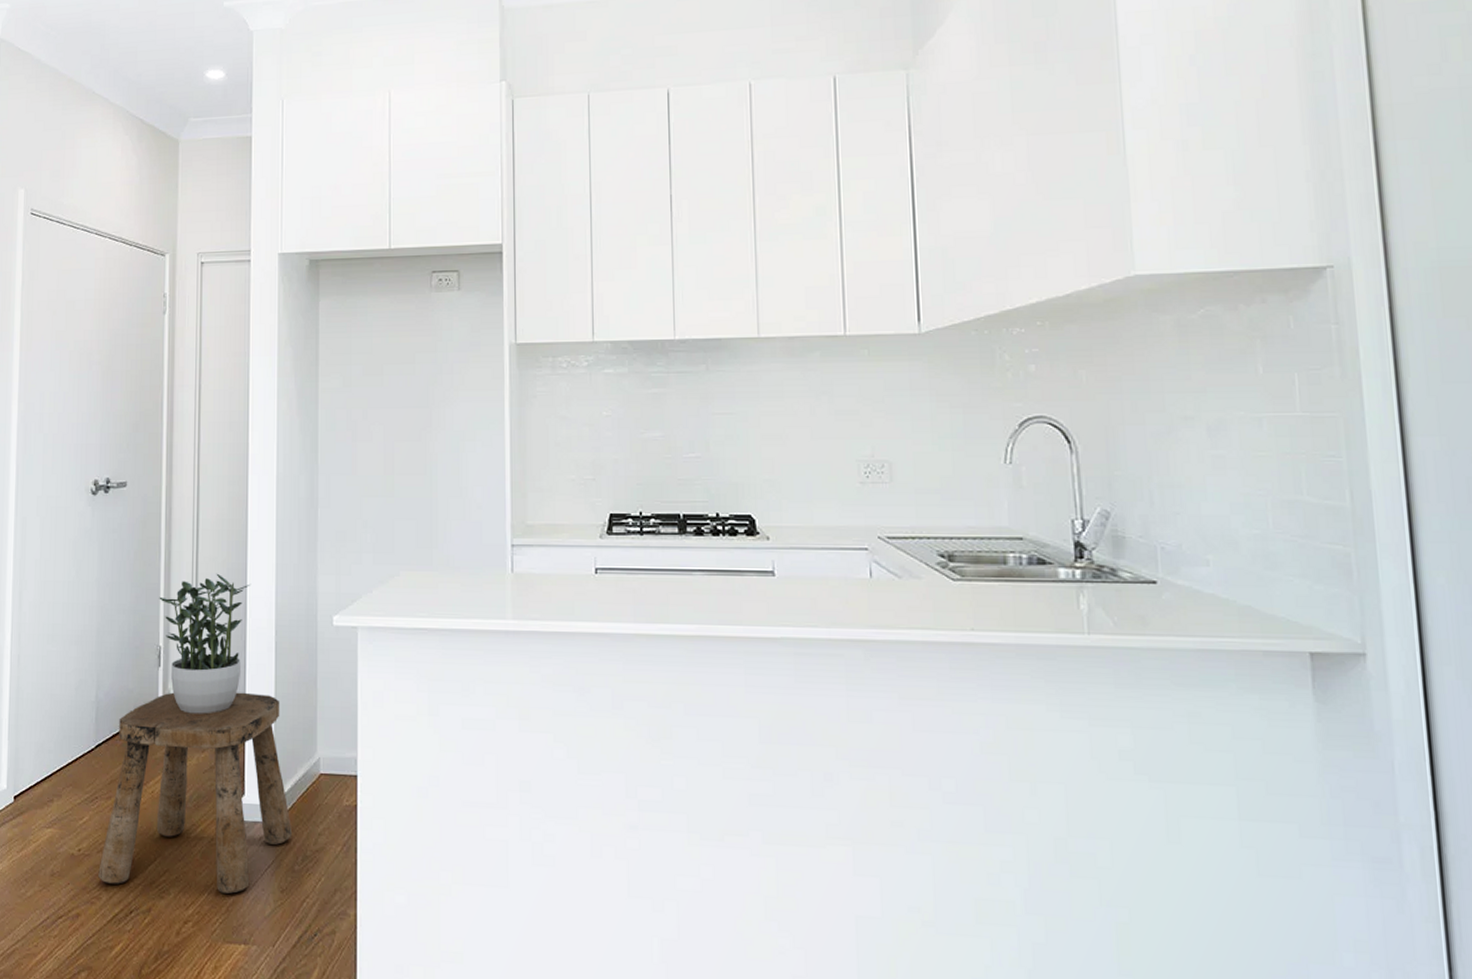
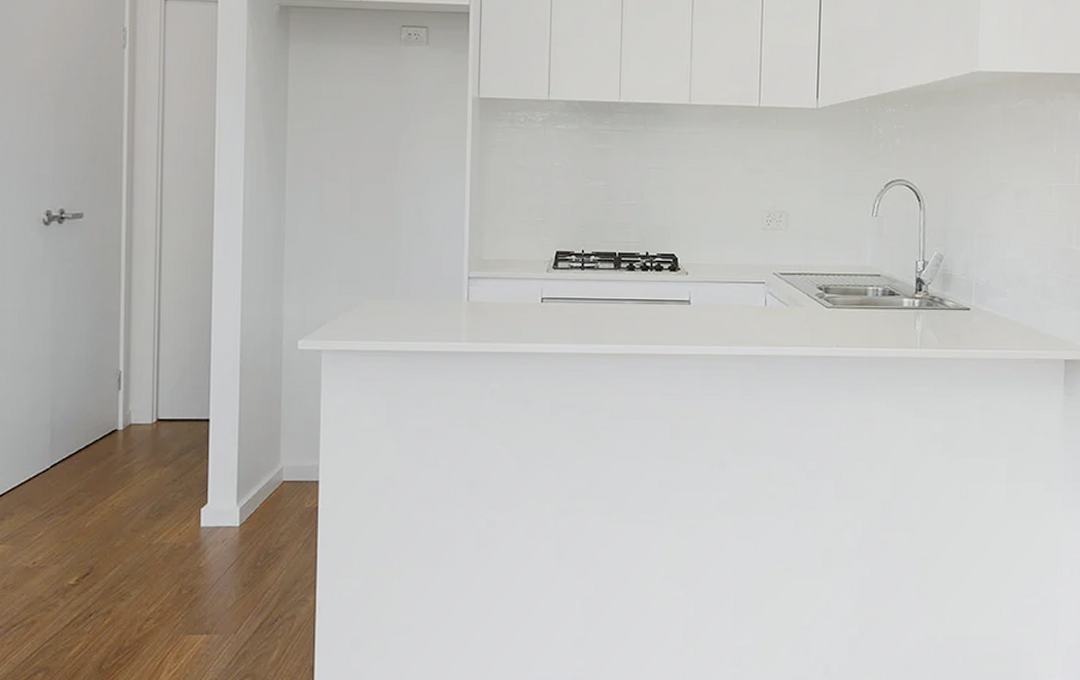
stool: present [98,692,291,894] -> none [55,411,254,591]
potted plant: present [159,573,252,714] -> none [119,302,216,433]

